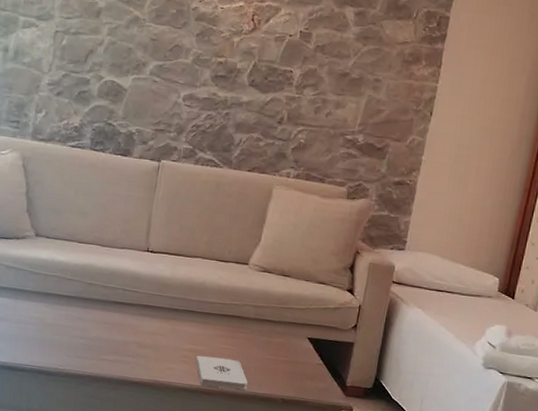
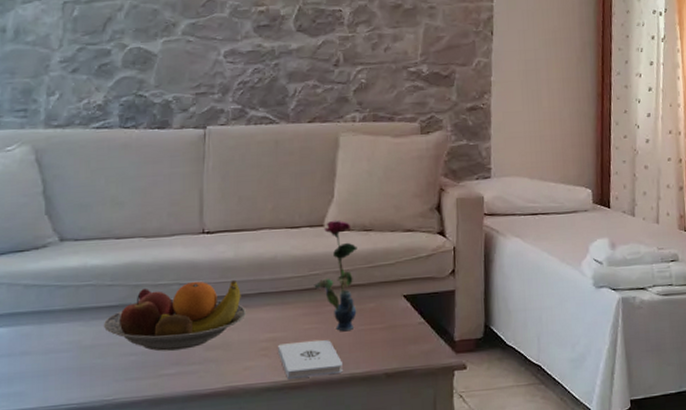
fruit bowl: none [63,287,175,343] -> present [104,279,247,351]
vase: none [233,261,275,358] -> present [314,220,357,332]

